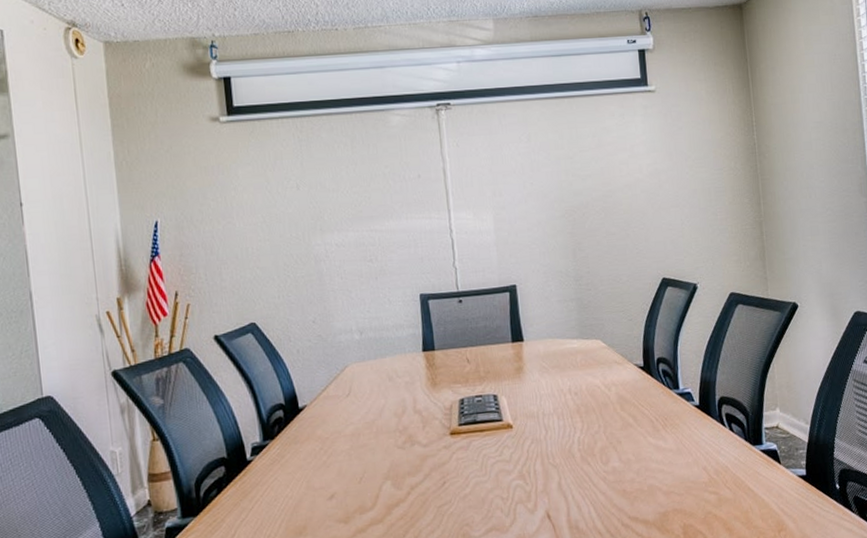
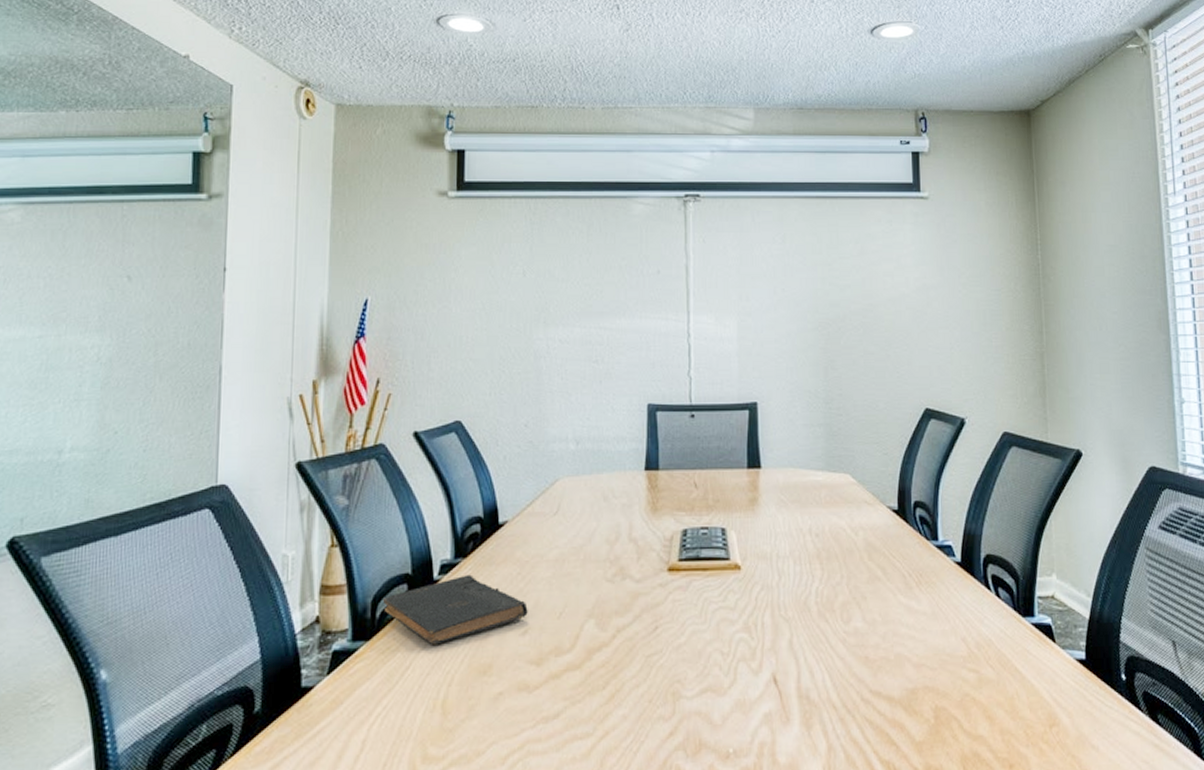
book: none [205,453,333,515] -> present [383,574,528,645]

